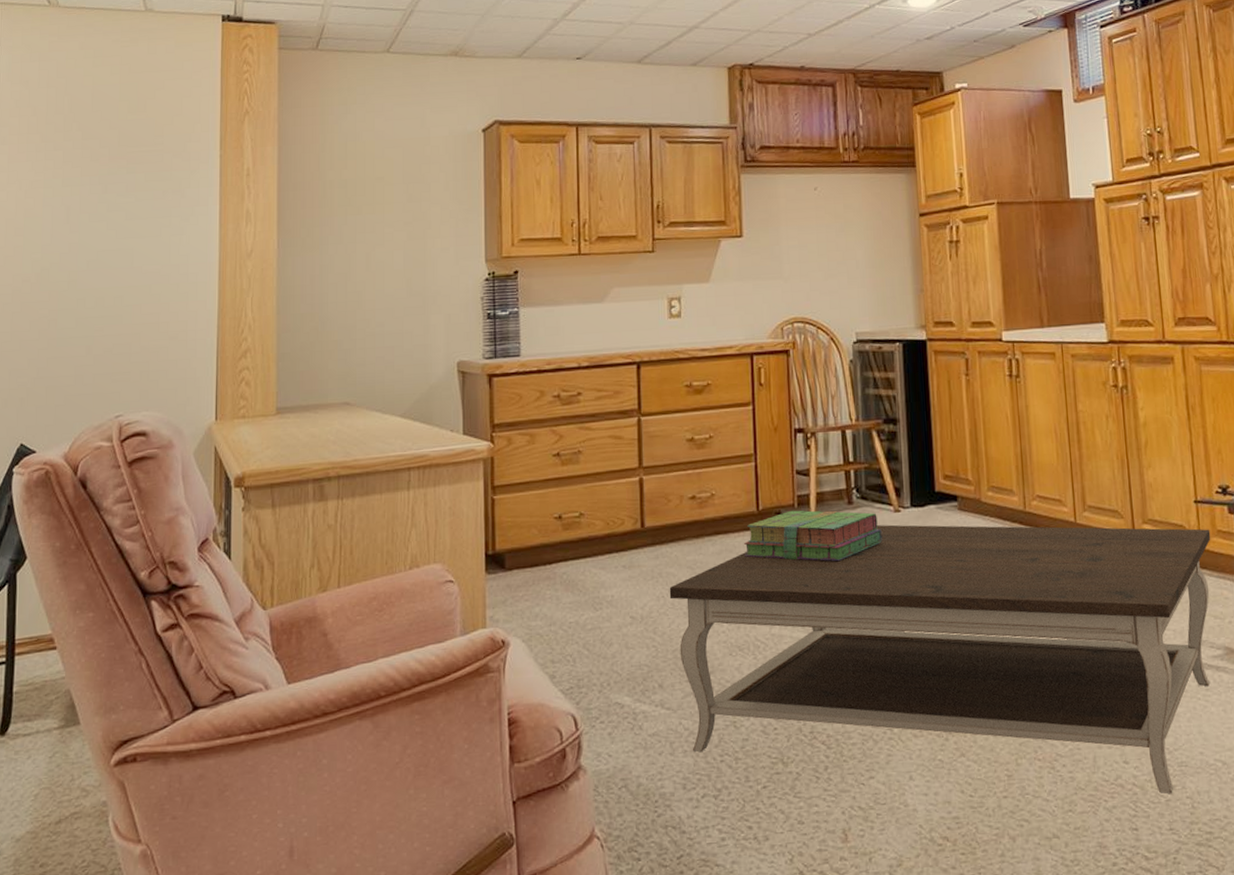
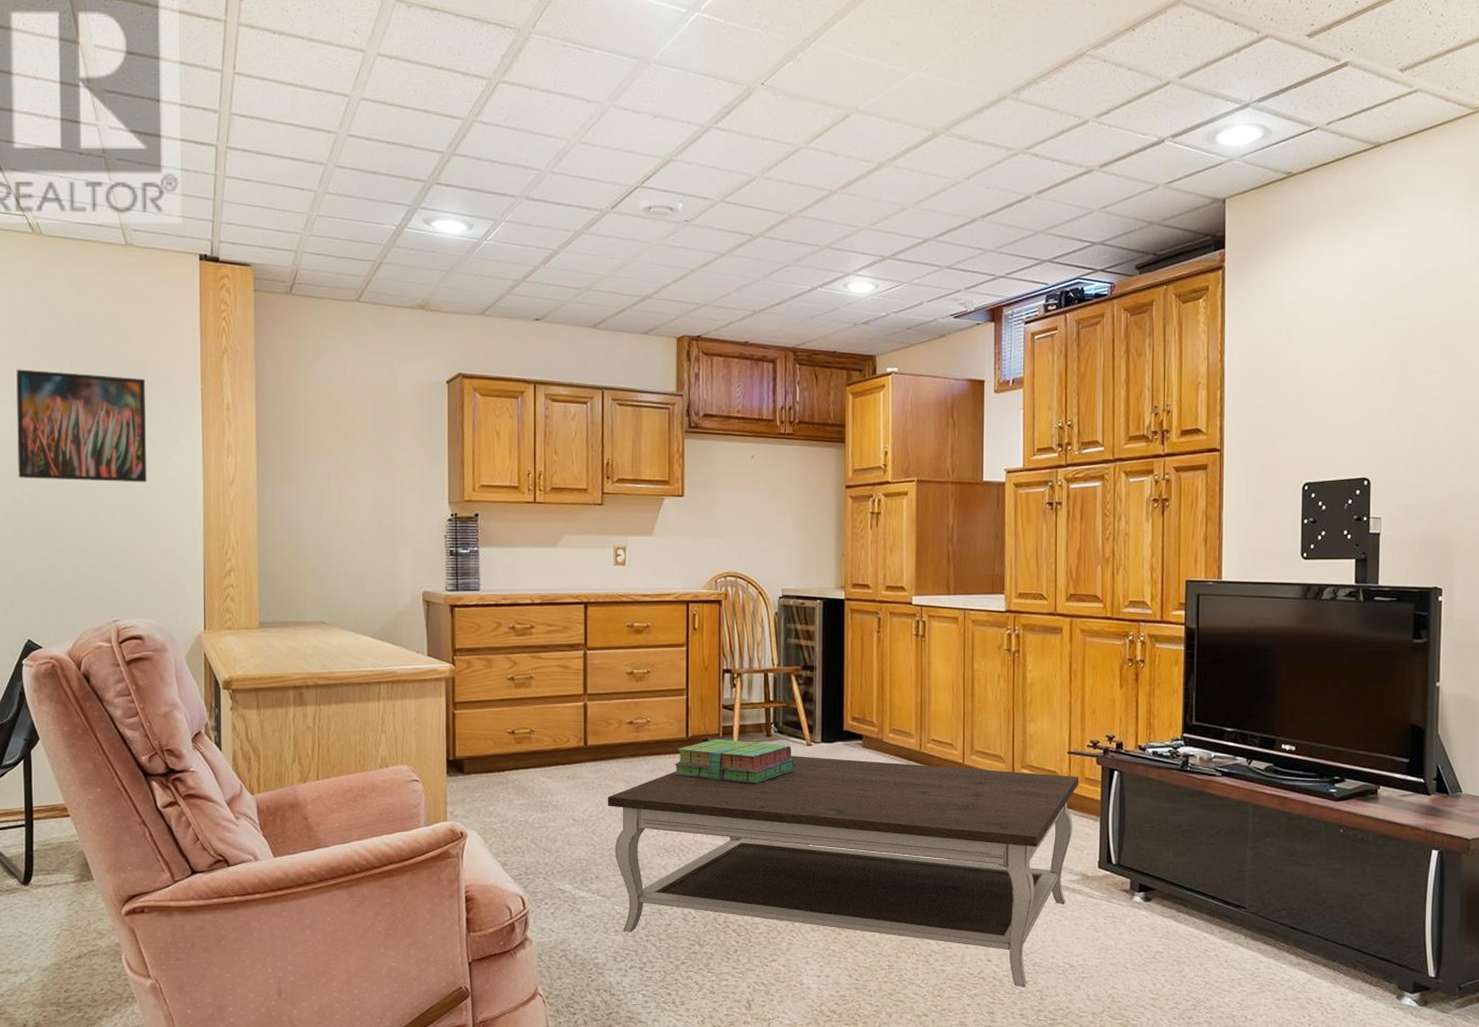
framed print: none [20,147,161,264] -> present [16,369,147,483]

